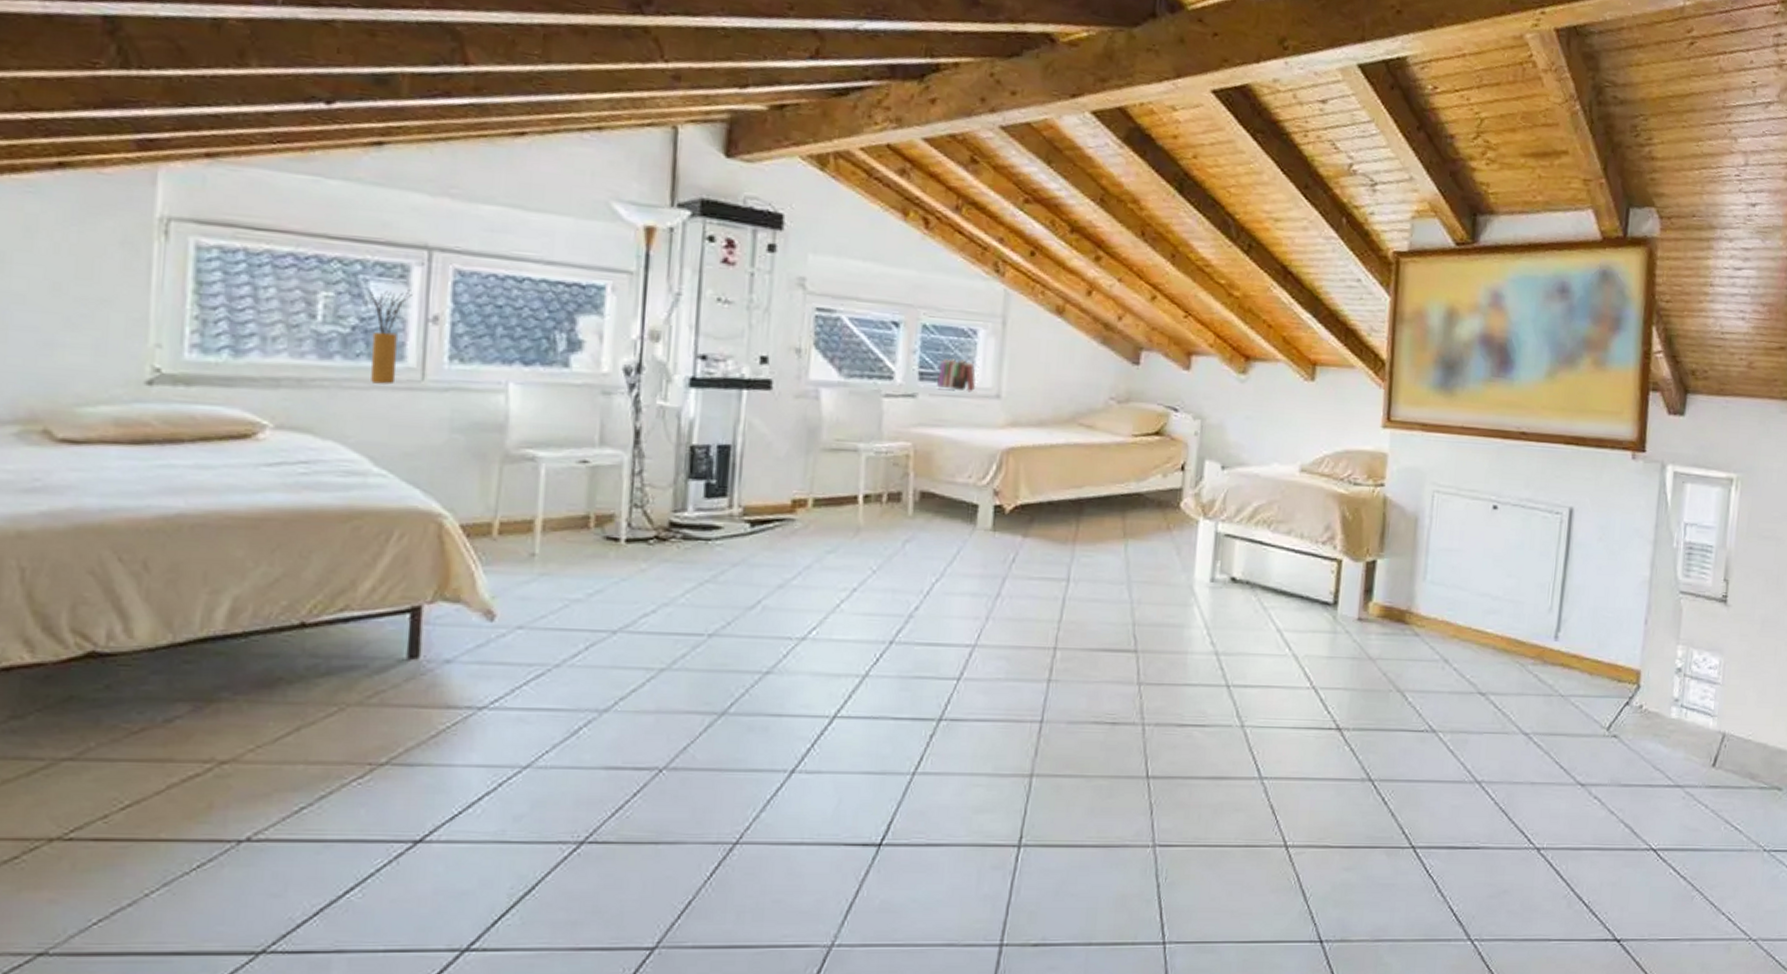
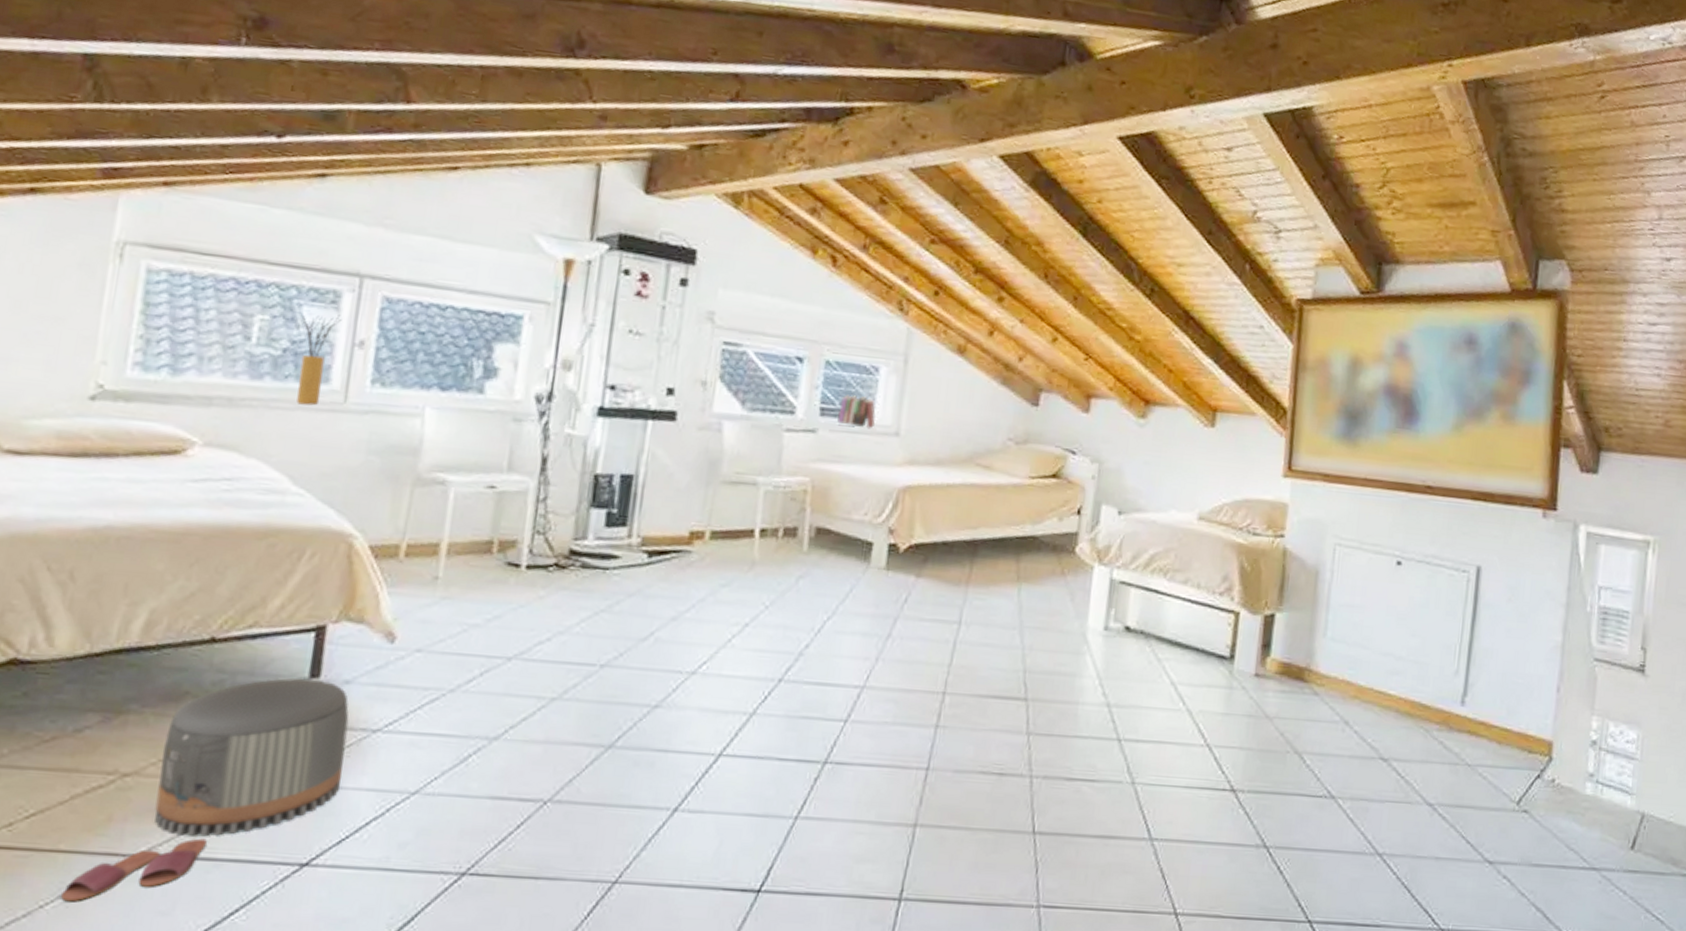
slippers: none [167,821,315,889] -> present [61,838,207,902]
pouf: none [257,659,453,819] -> present [155,678,349,837]

